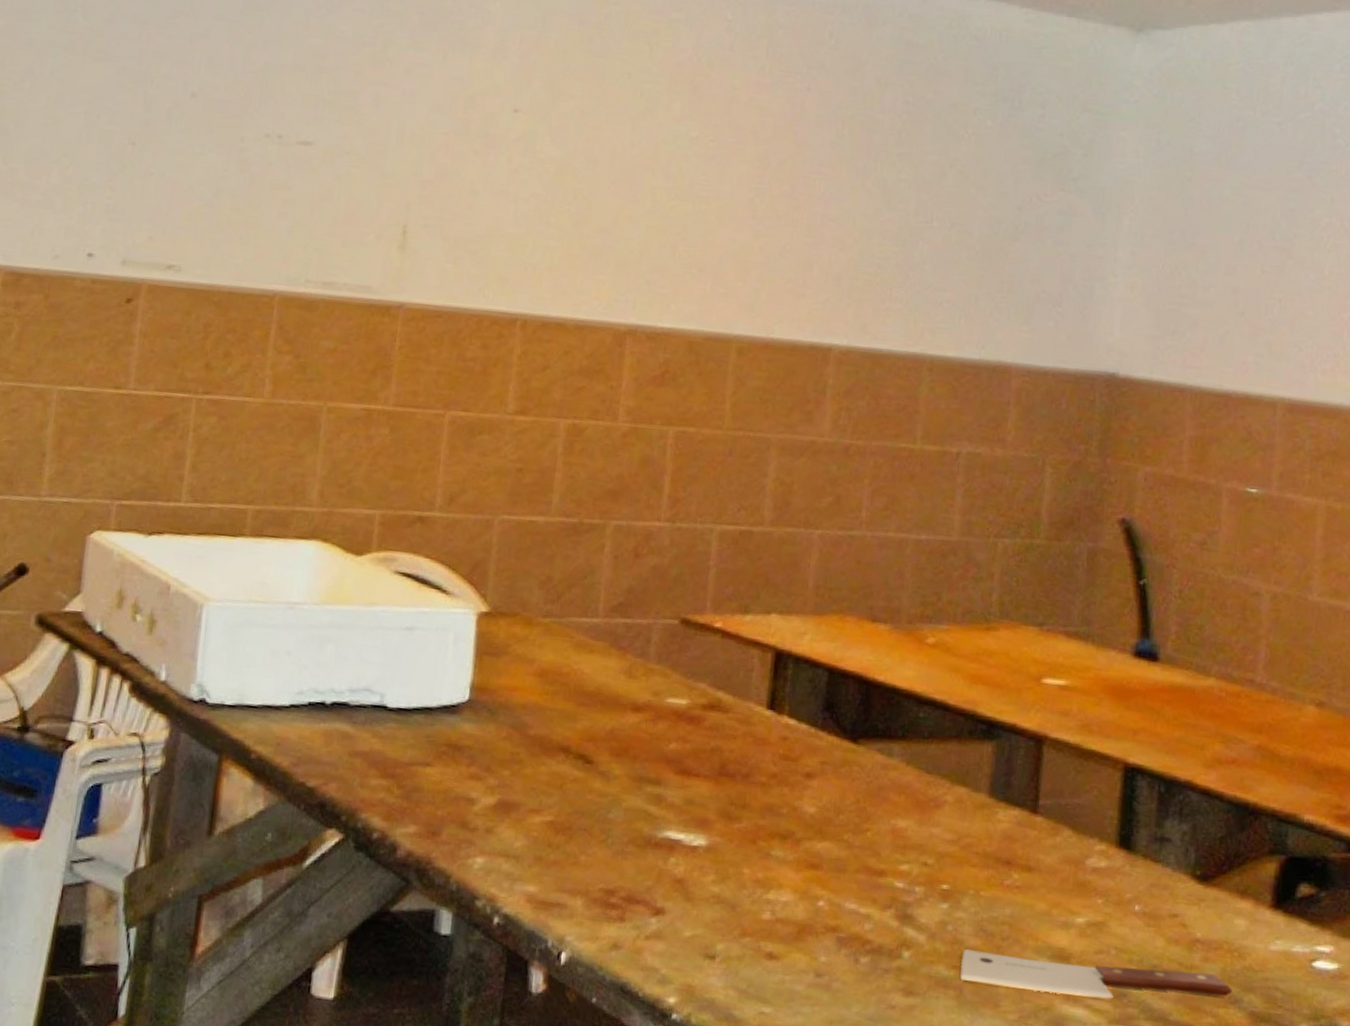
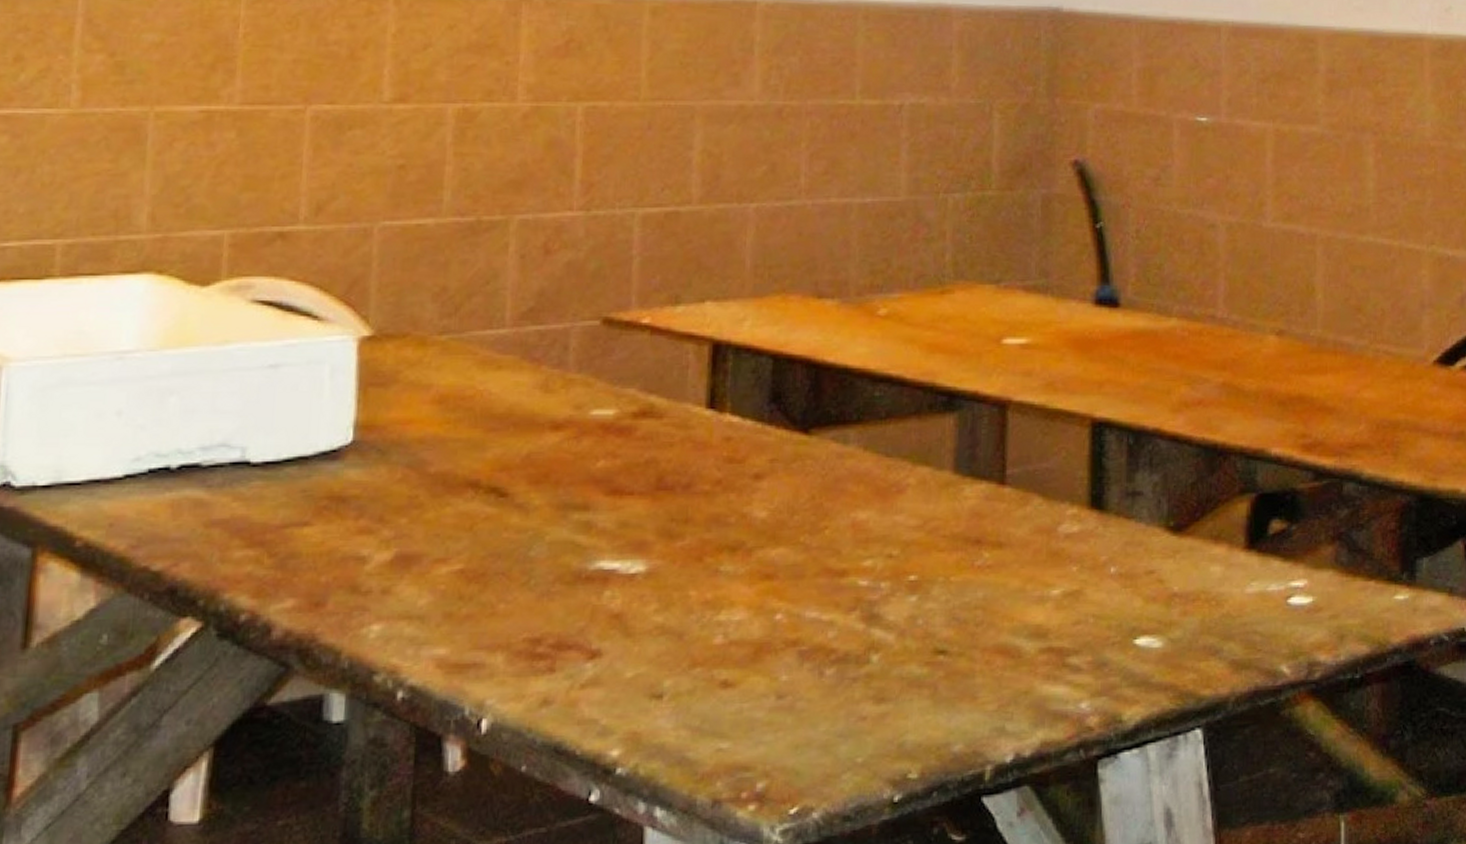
knife: present [960,949,1232,999] -> none [934,627,1212,676]

